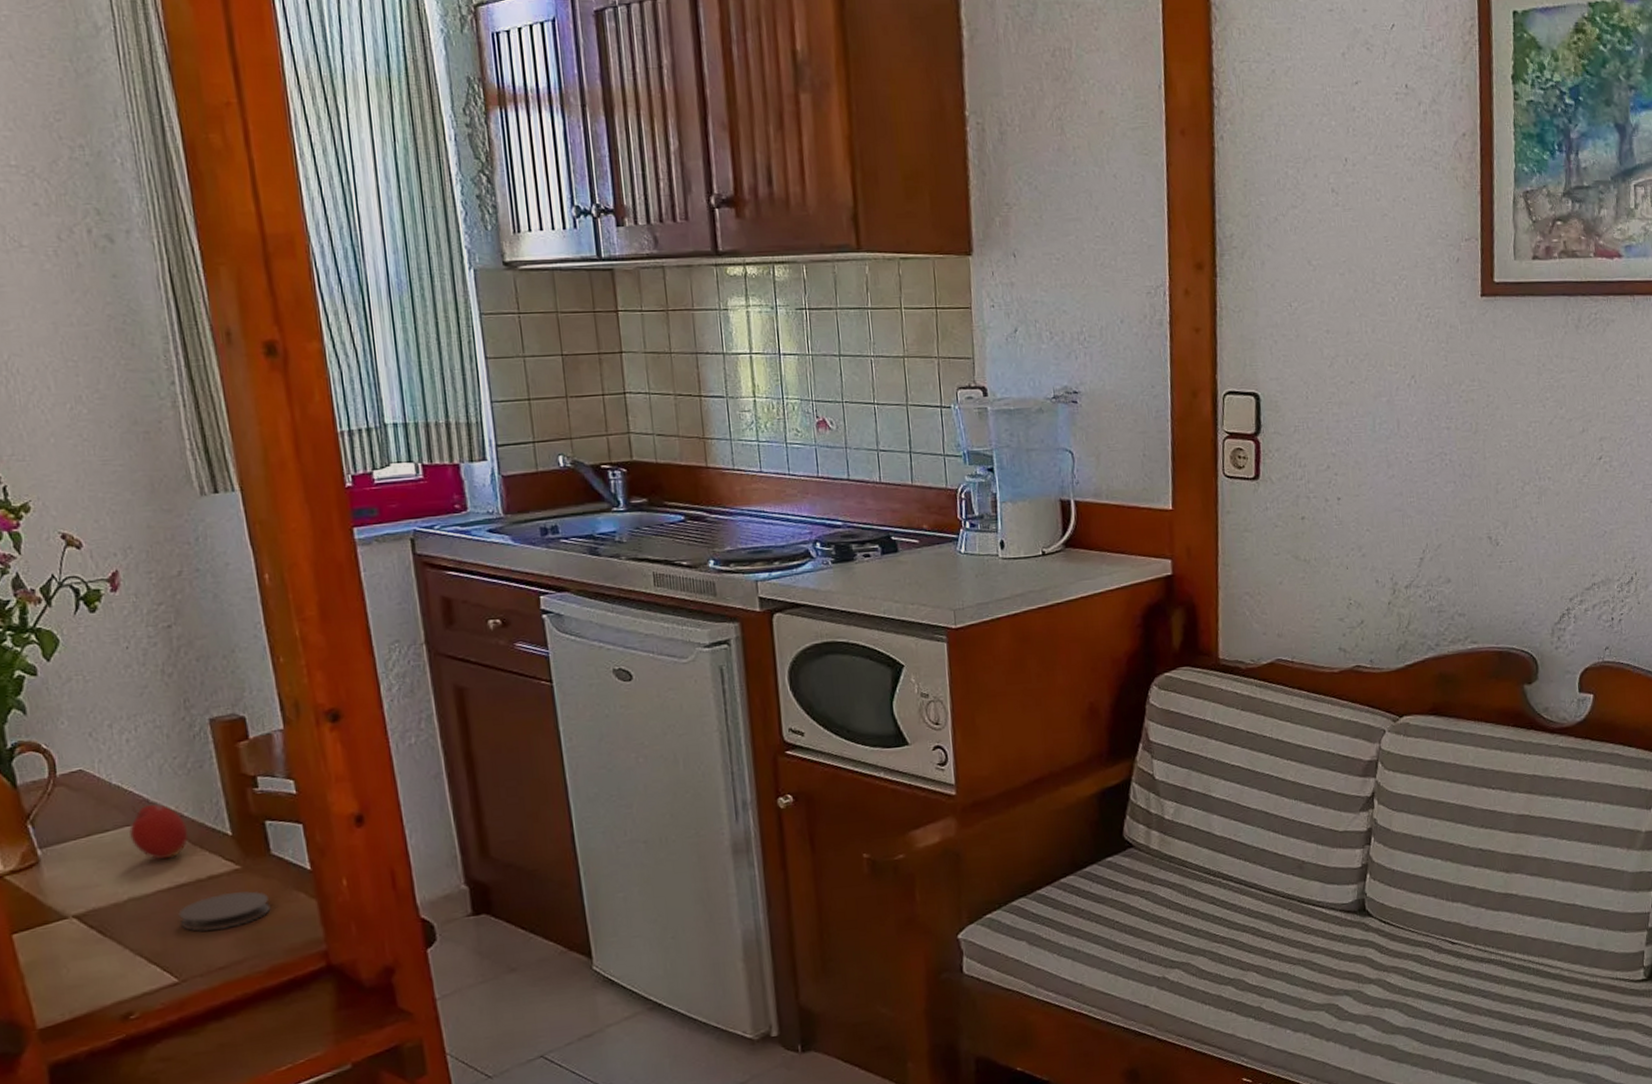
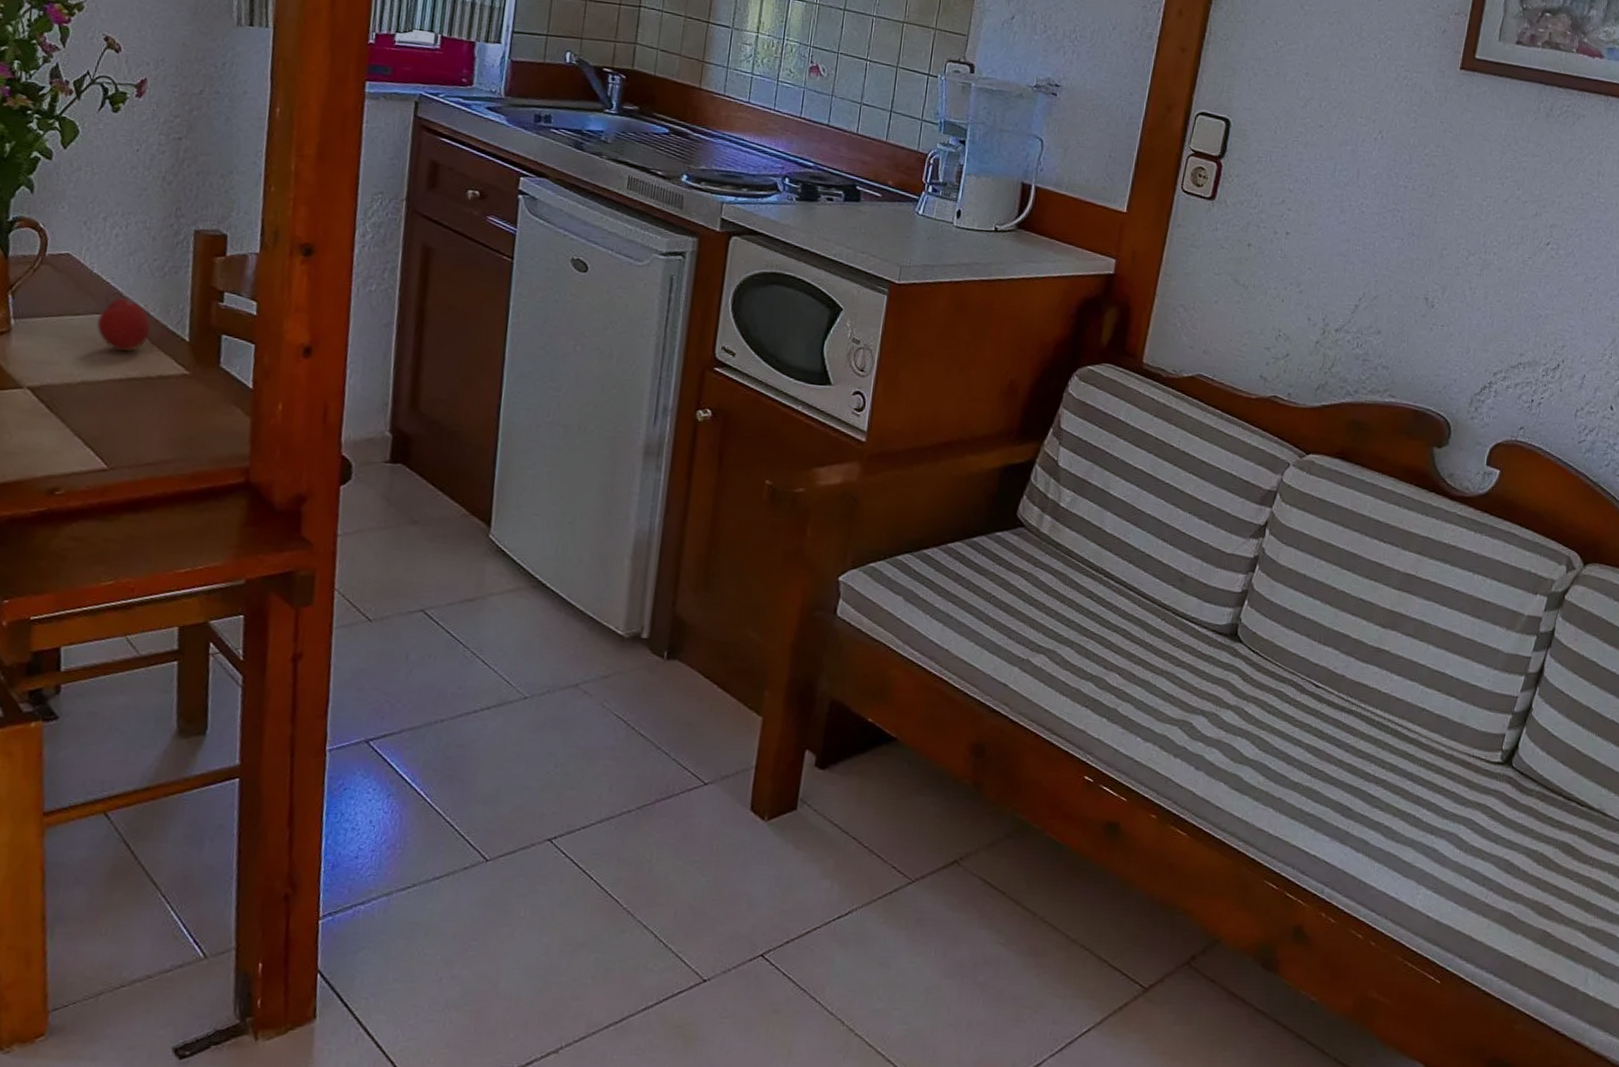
coaster: present [178,891,271,931] -> none [122,394,208,429]

